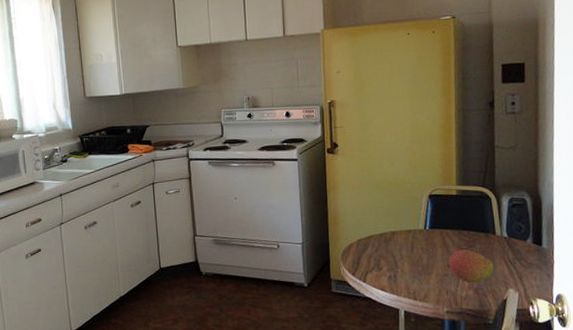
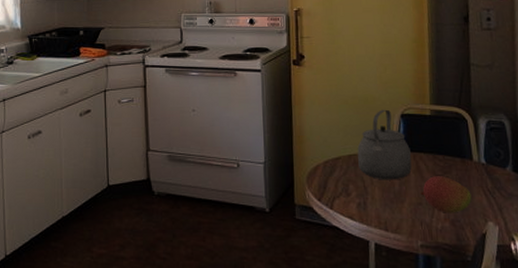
tea kettle: none [388,191,439,255] -> present [357,109,412,180]

